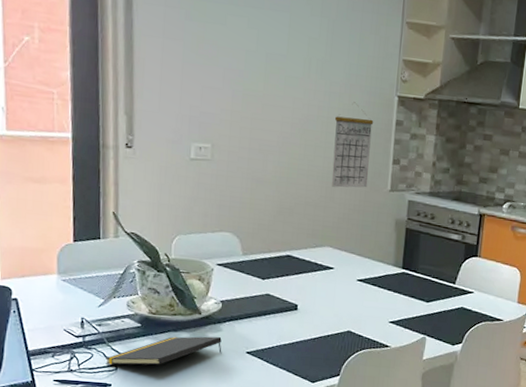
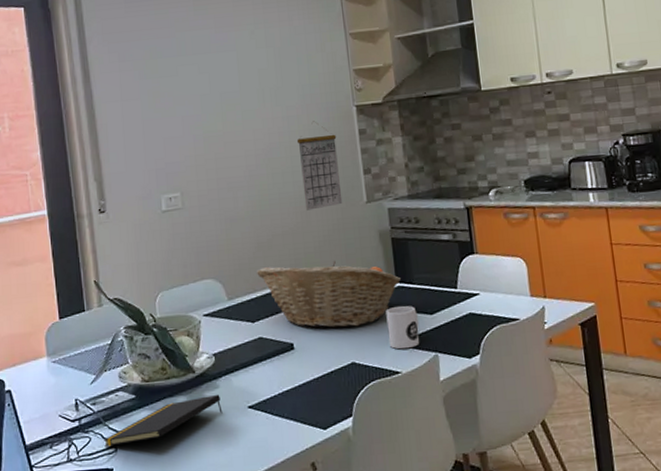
fruit basket: none [274,231,407,301] -> present [257,261,401,329]
mug: none [384,289,415,328] -> present [386,306,419,350]

